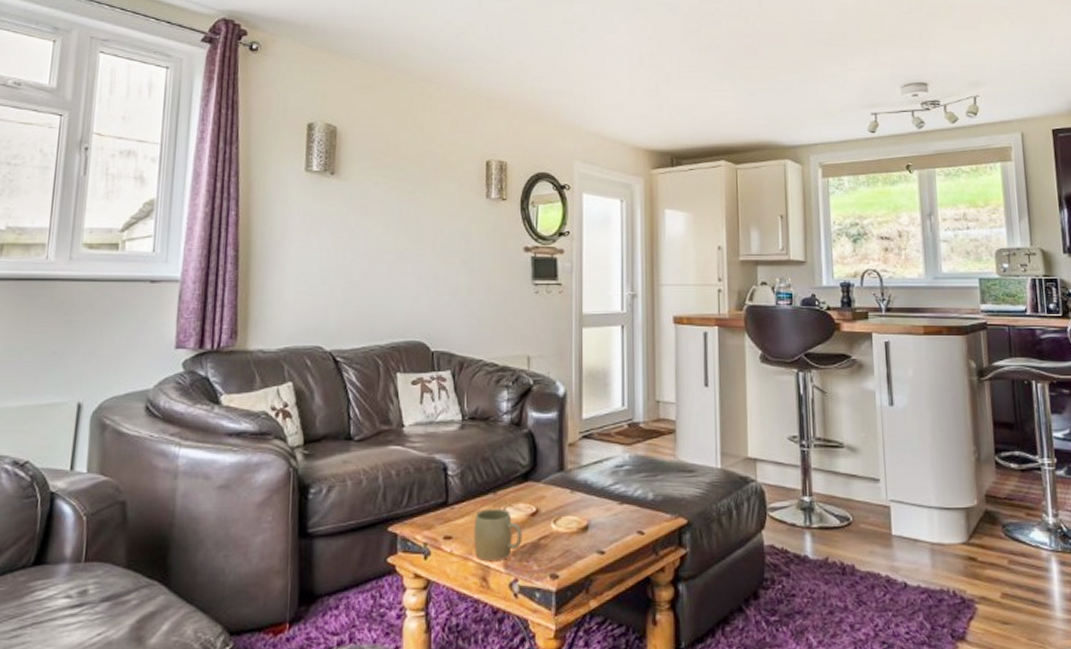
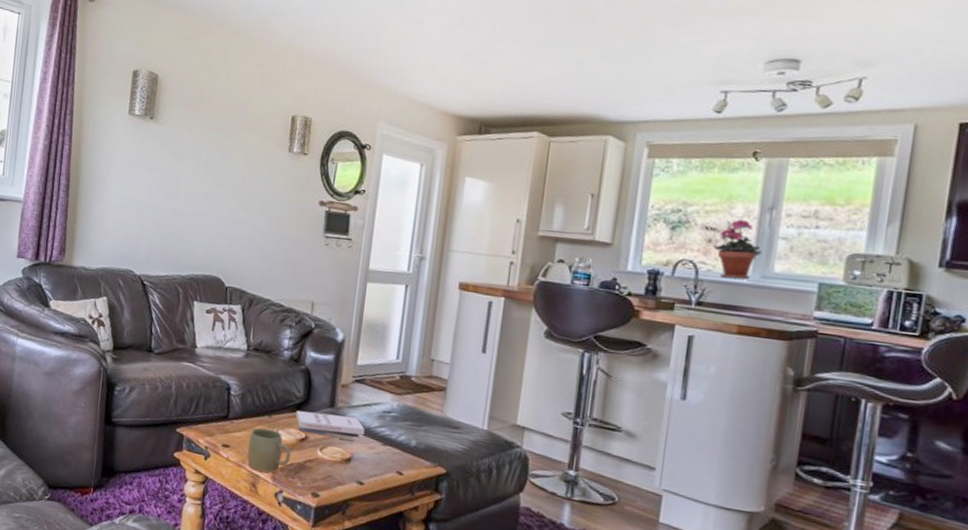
books: none [523,477,600,506] -> present [295,410,366,441]
potted plant: none [890,226,930,284] -> present [713,218,762,280]

